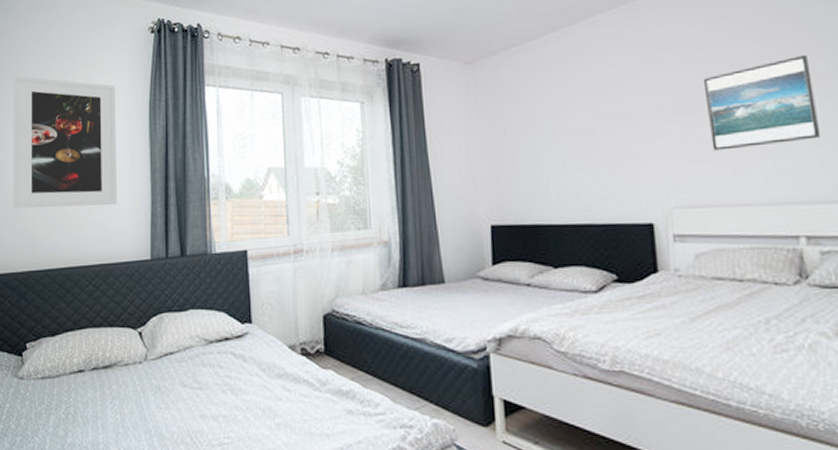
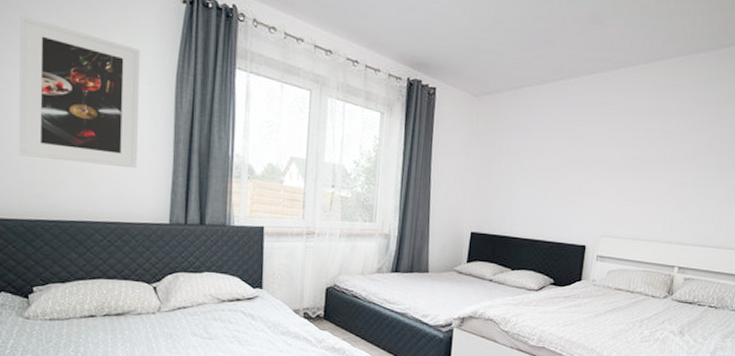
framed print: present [702,54,820,151] -> none [636,137,711,201]

